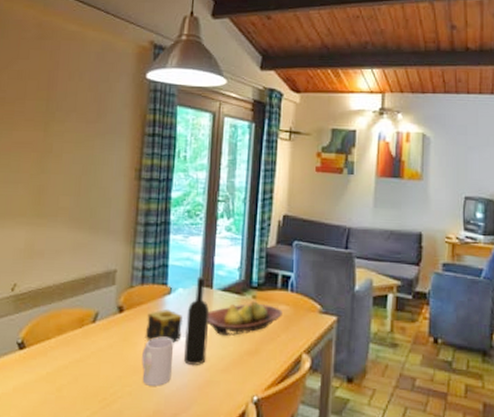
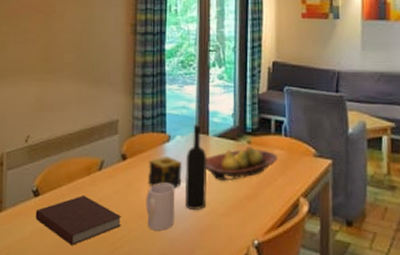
notebook: none [19,348,115,401] -> present [35,194,122,245]

